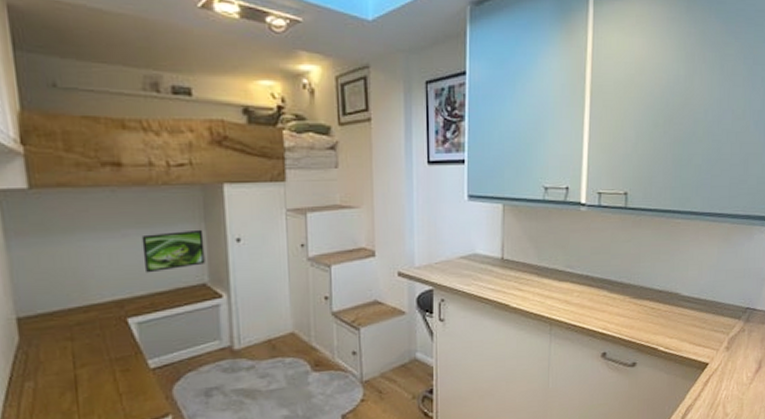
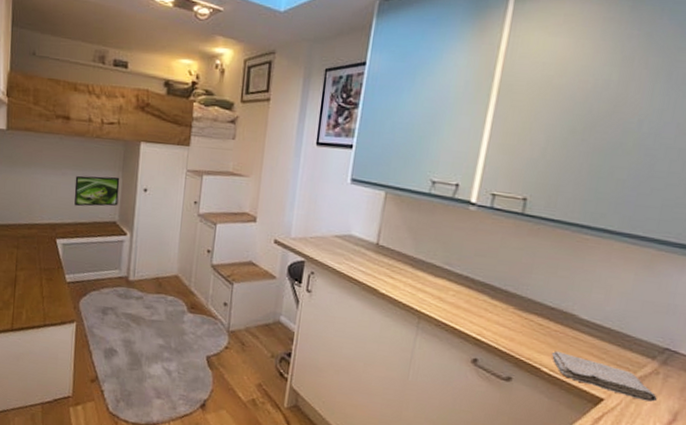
washcloth: none [664,329,746,357] -> present [551,351,657,402]

